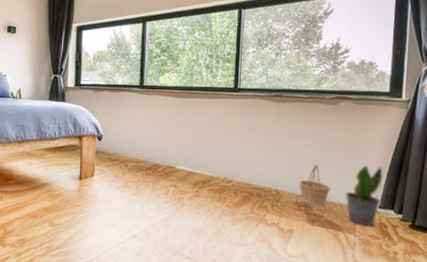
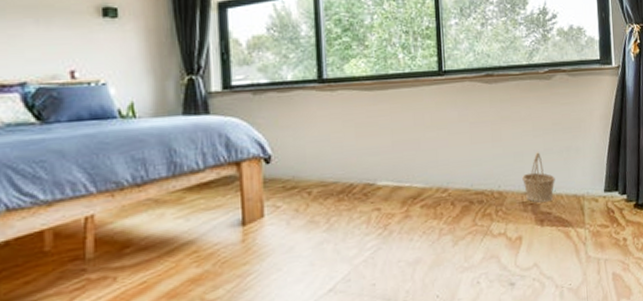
potted plant: present [346,164,383,227] -> none [571,144,605,216]

